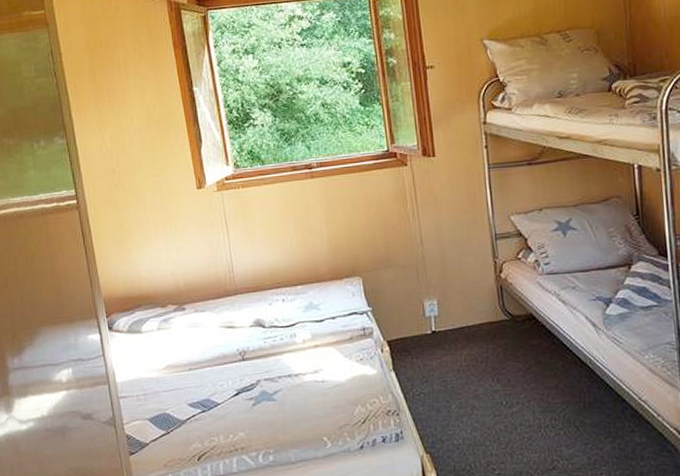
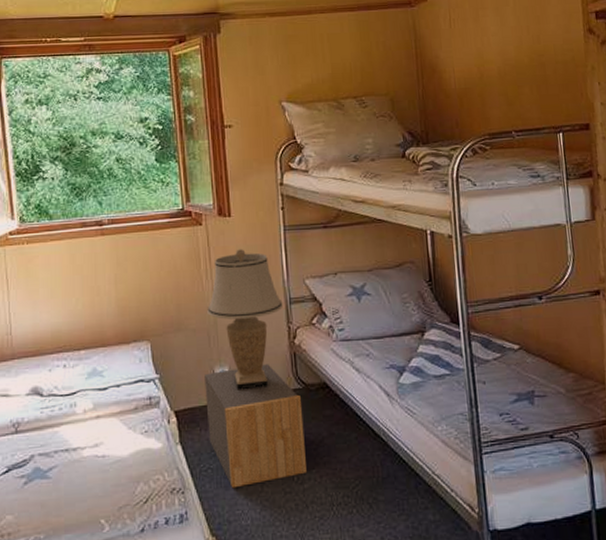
nightstand: none [414,297,515,411] -> present [204,364,307,489]
table lamp: none [415,187,489,322] -> present [207,248,283,390]

